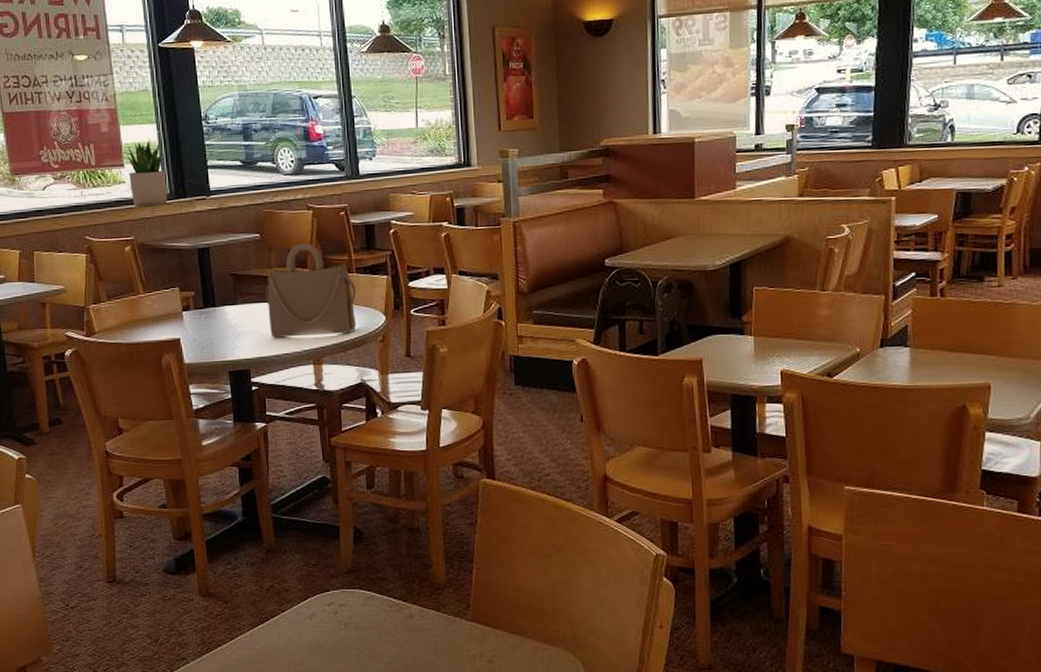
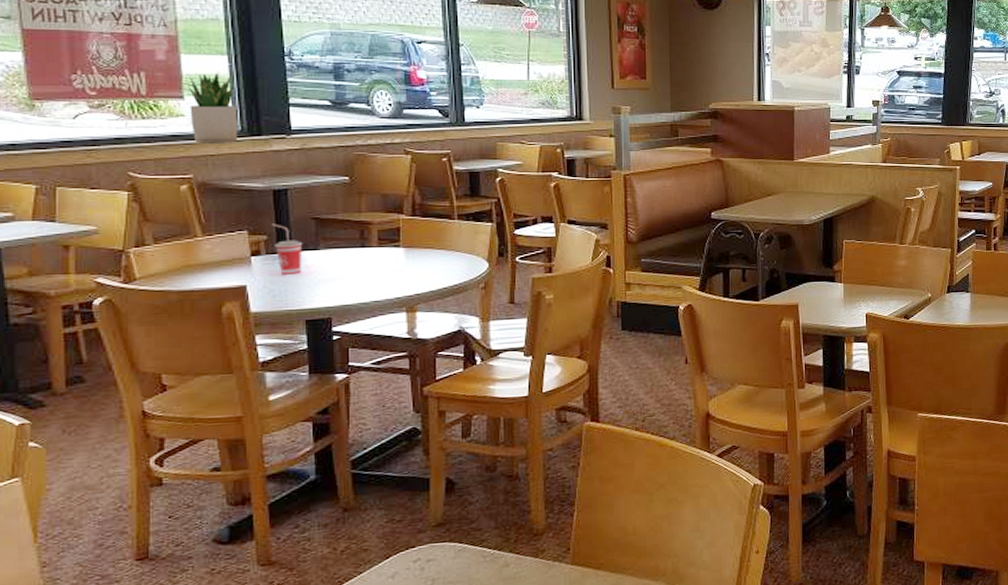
beverage cup: none [198,280,224,330] -> present [272,224,303,276]
handbag: present [265,243,357,338] -> none [352,189,458,285]

